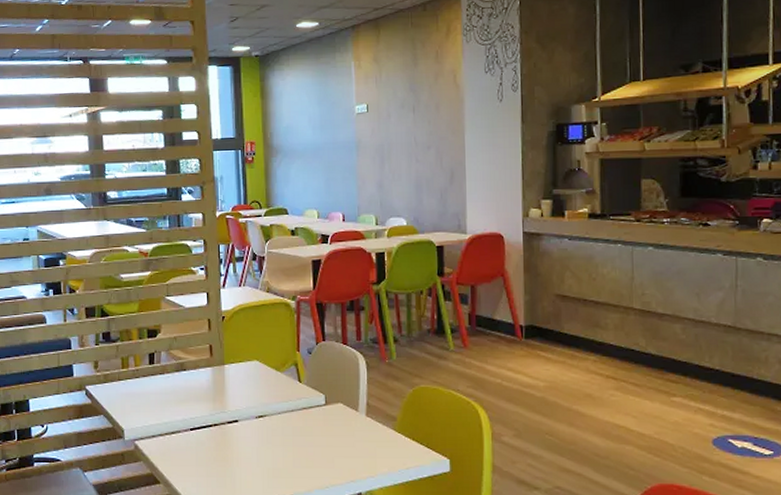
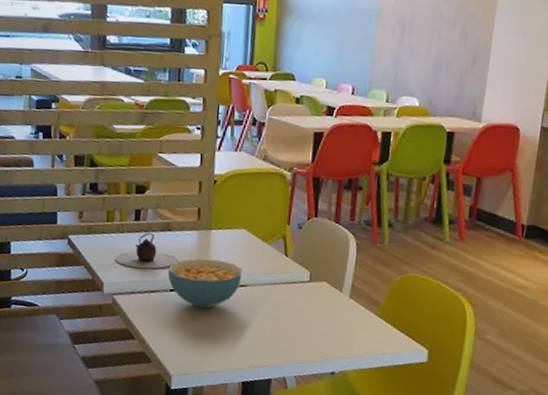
teapot: none [133,374,195,410] -> present [115,232,178,269]
cereal bowl: none [186,393,259,444] -> present [167,258,243,309]

